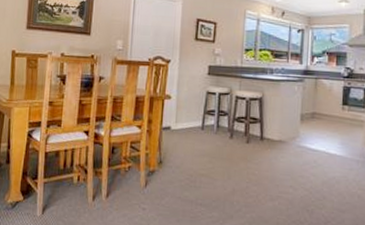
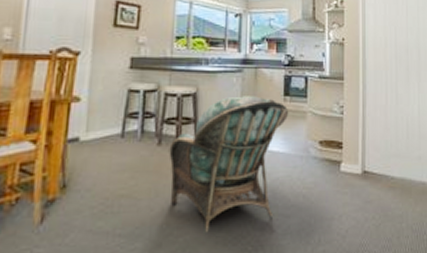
armchair: none [239,103,347,214] -> present [169,96,289,233]

